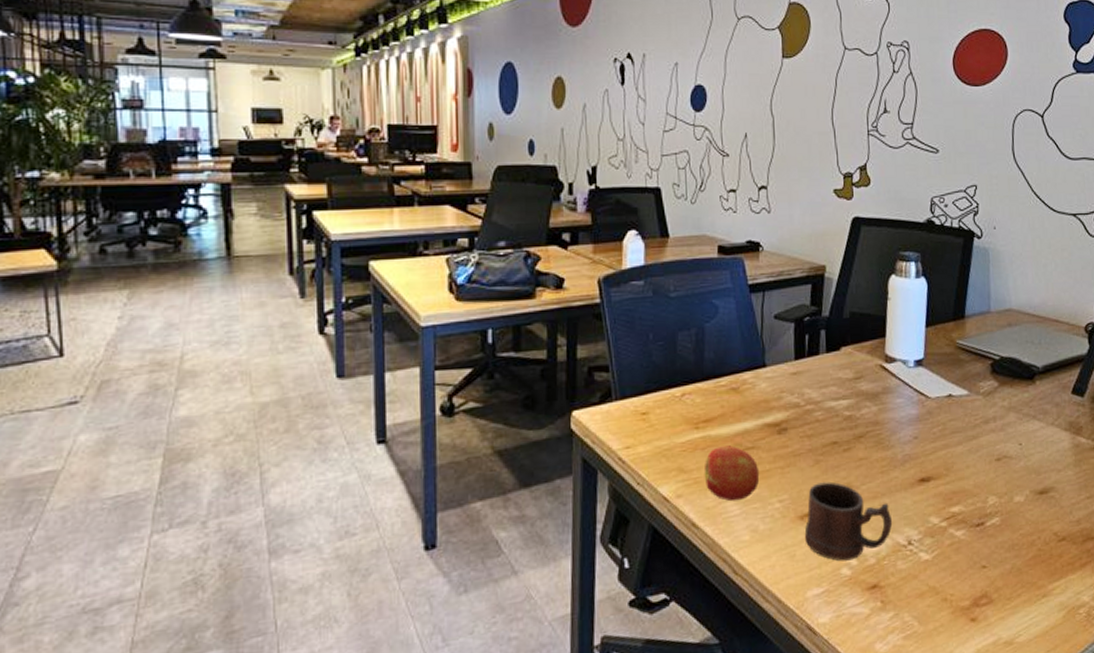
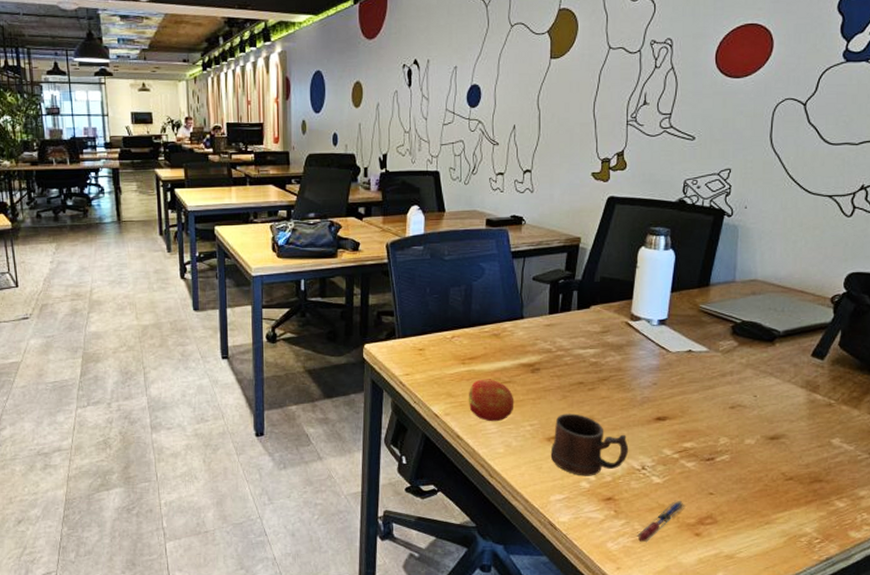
pen: none [907,578,958,639] -> present [636,500,685,543]

